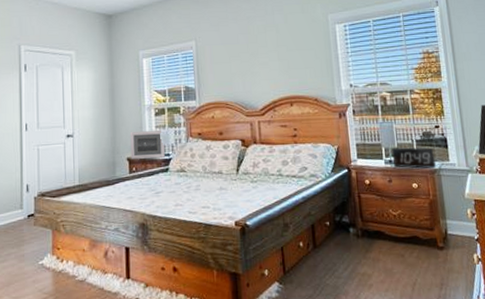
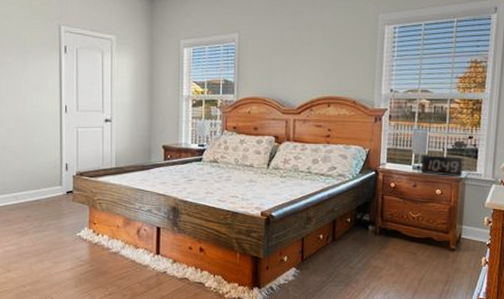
picture frame: present [130,131,165,159] -> none [166,121,199,148]

